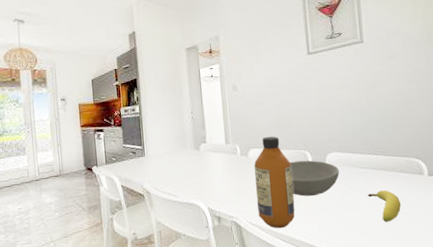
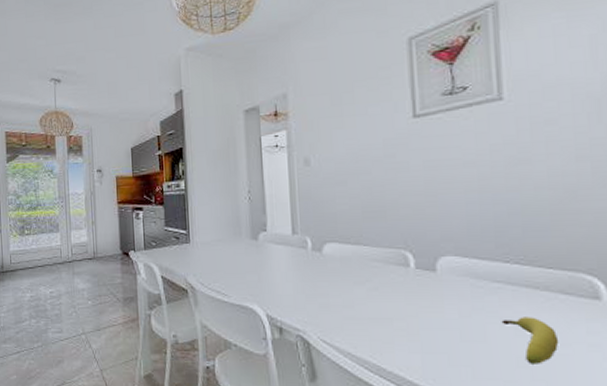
bottle: present [254,136,295,229] -> none [330,227,387,353]
bowl: present [290,160,339,197] -> none [382,263,457,315]

